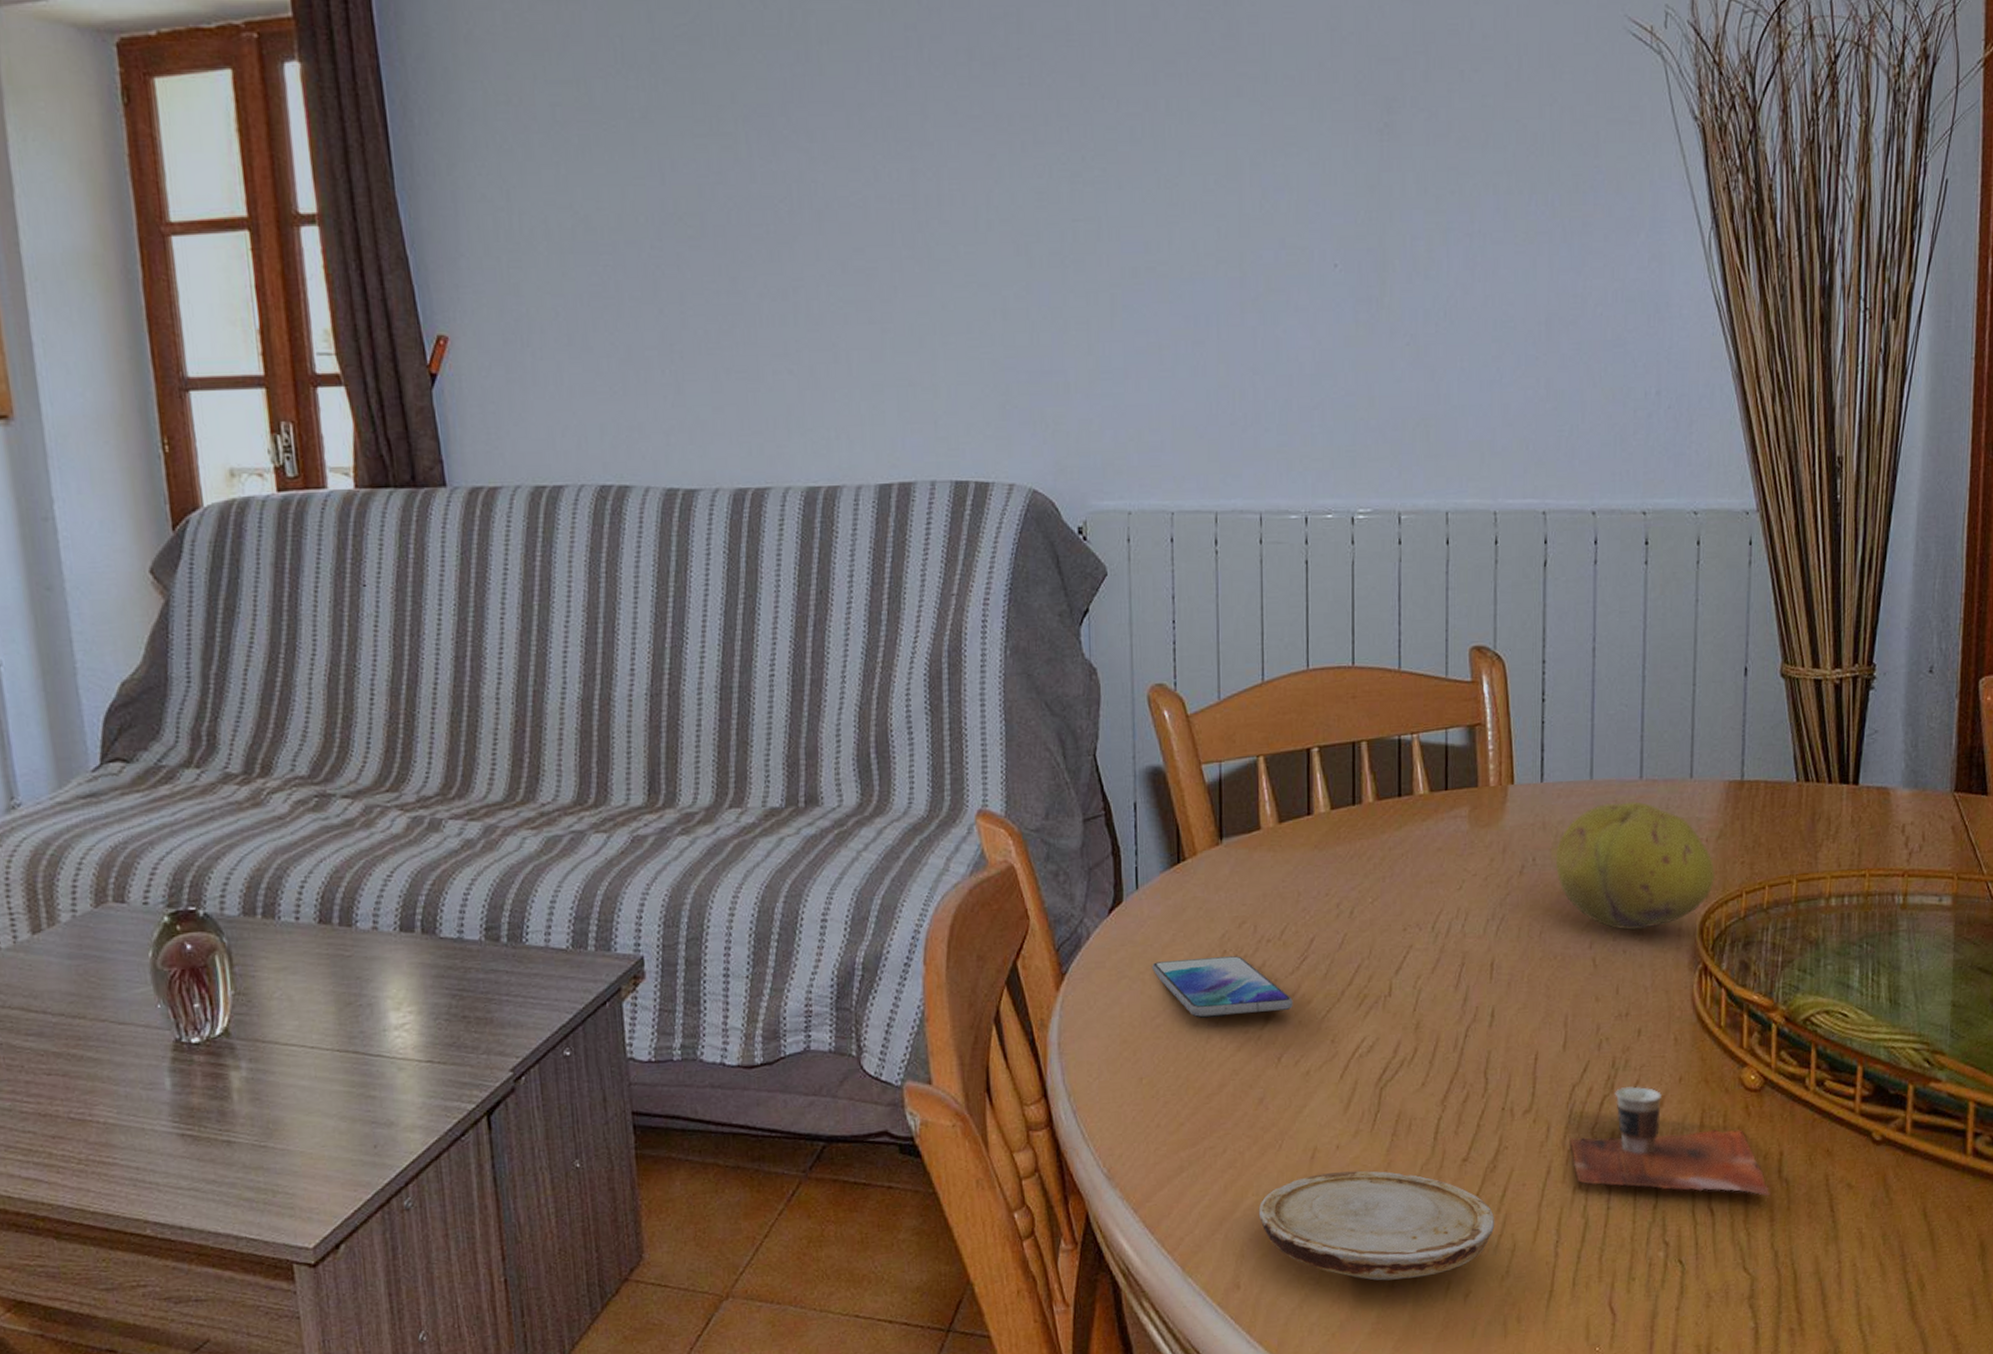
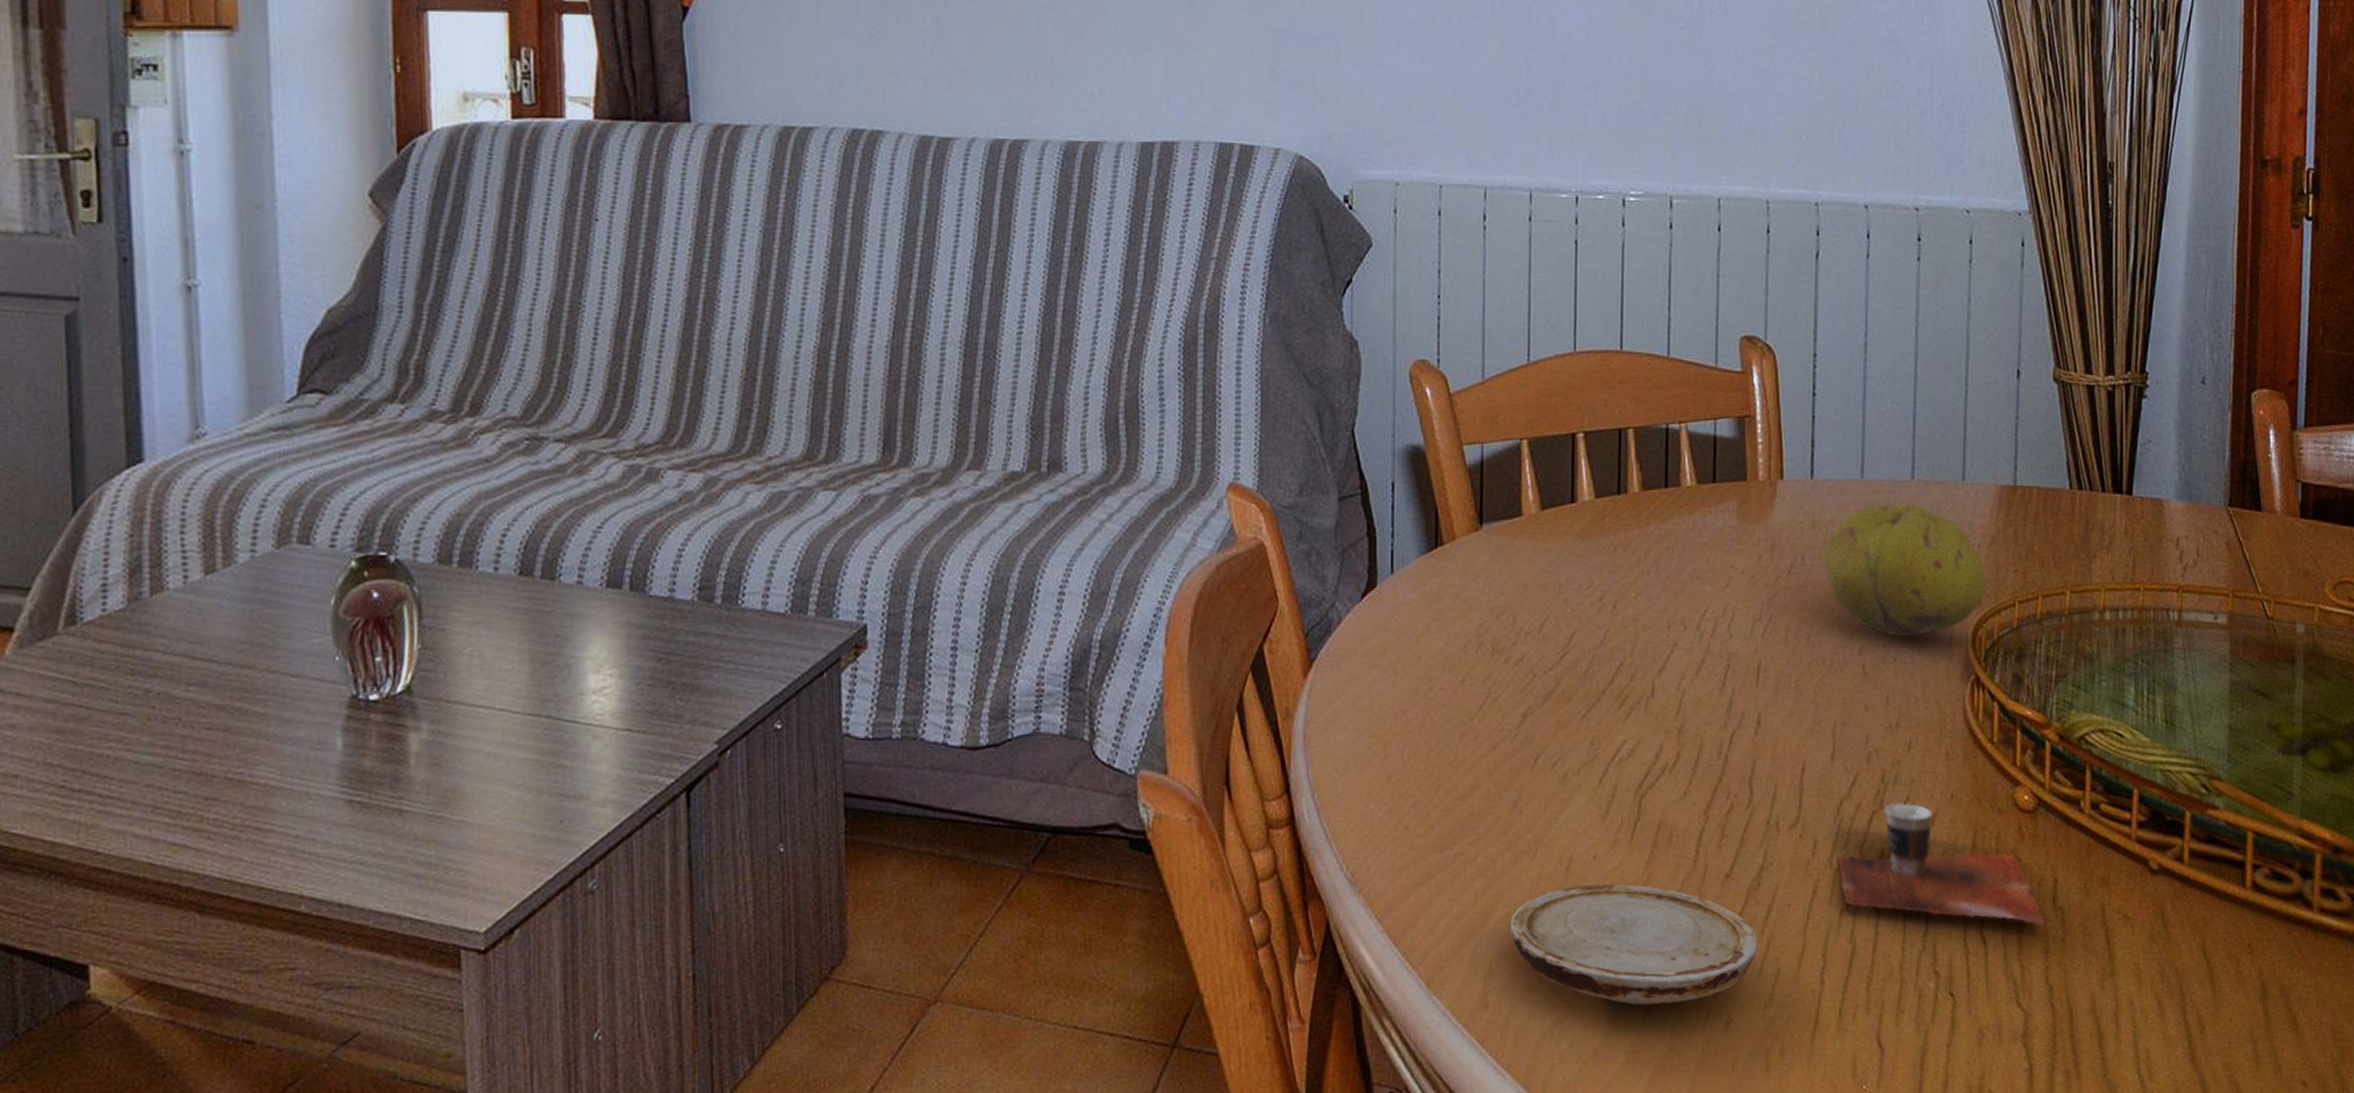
smartphone: present [1152,956,1293,1019] -> none [1405,648,1552,714]

